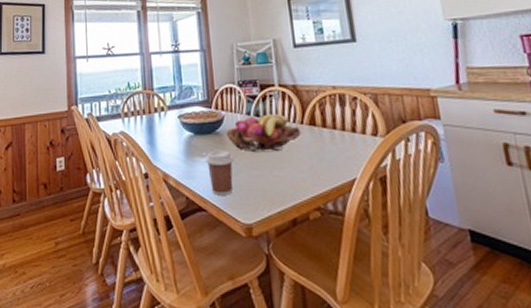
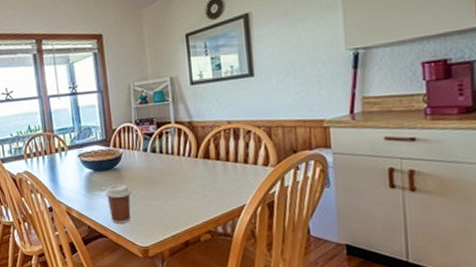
fruit basket: present [226,113,302,152] -> none [124,149,196,185]

